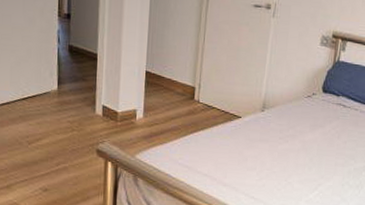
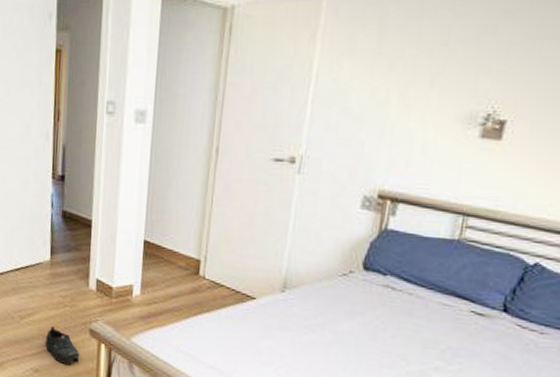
shoe: none [54,148,88,183] -> present [46,325,80,366]

